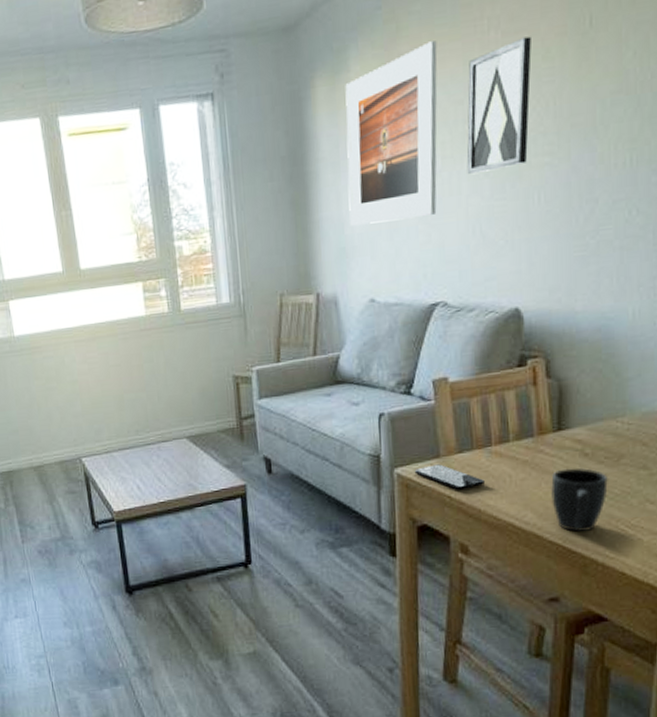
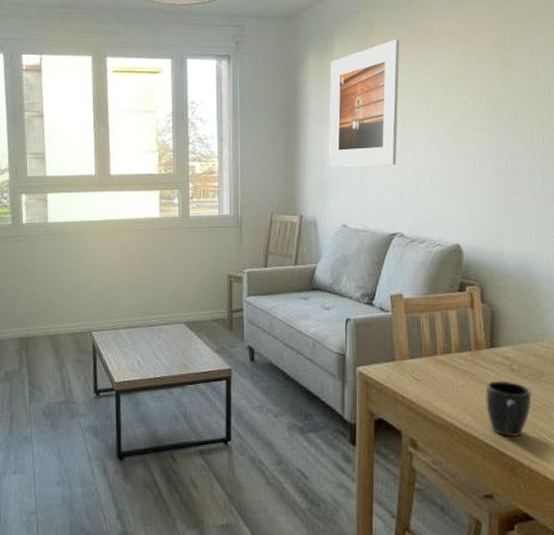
smartphone: present [414,464,485,490] -> none [373,367,431,391]
wall art: present [466,36,532,175] -> none [420,45,469,139]

